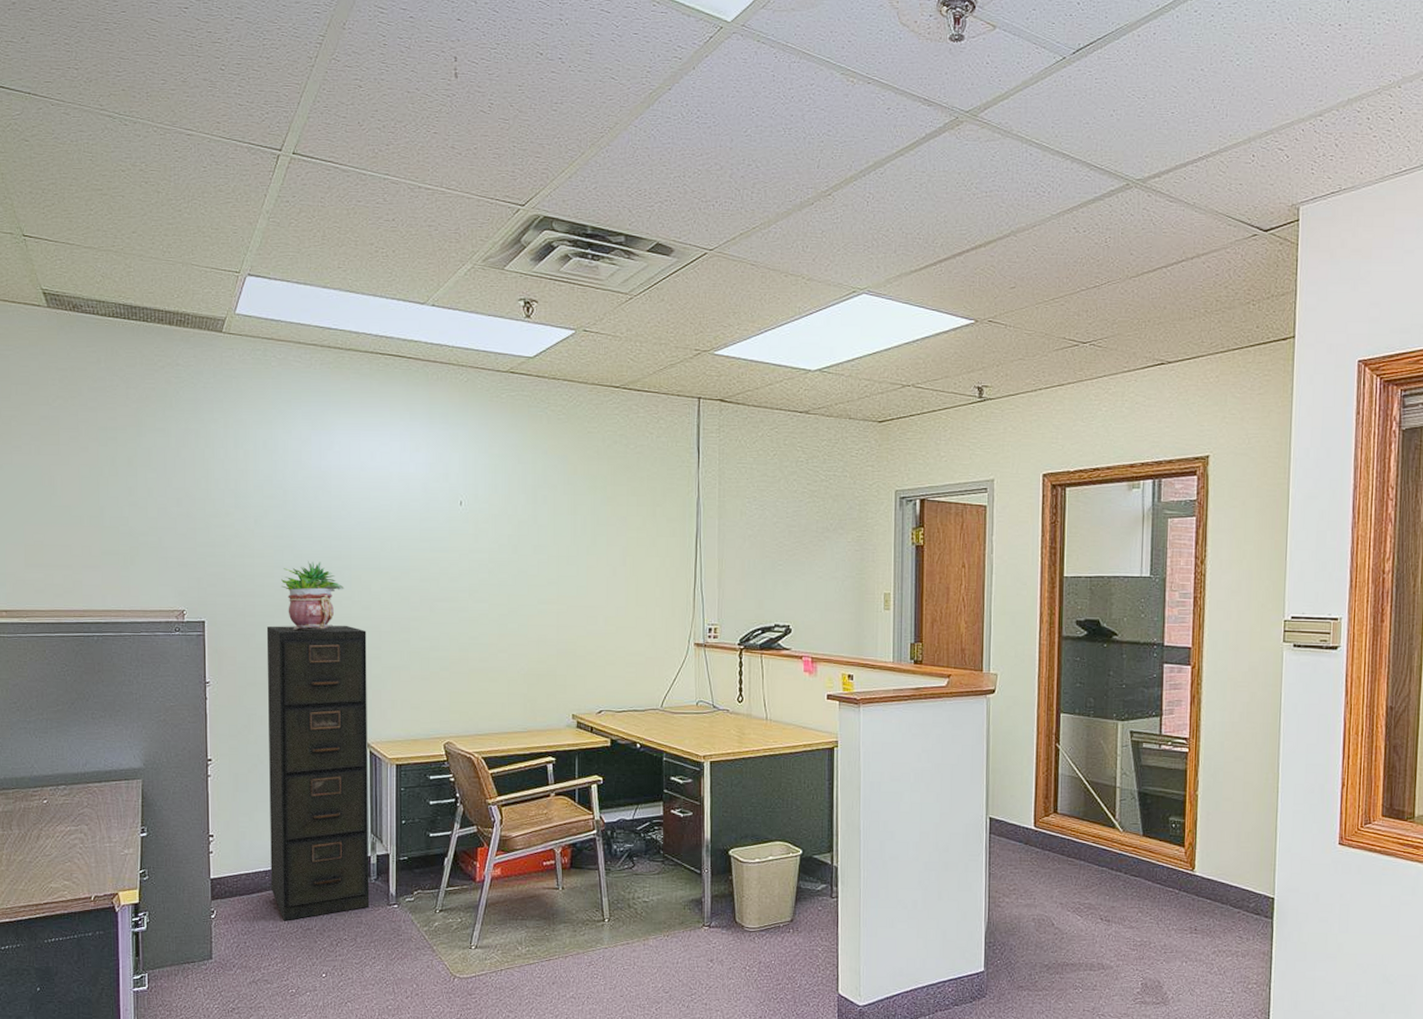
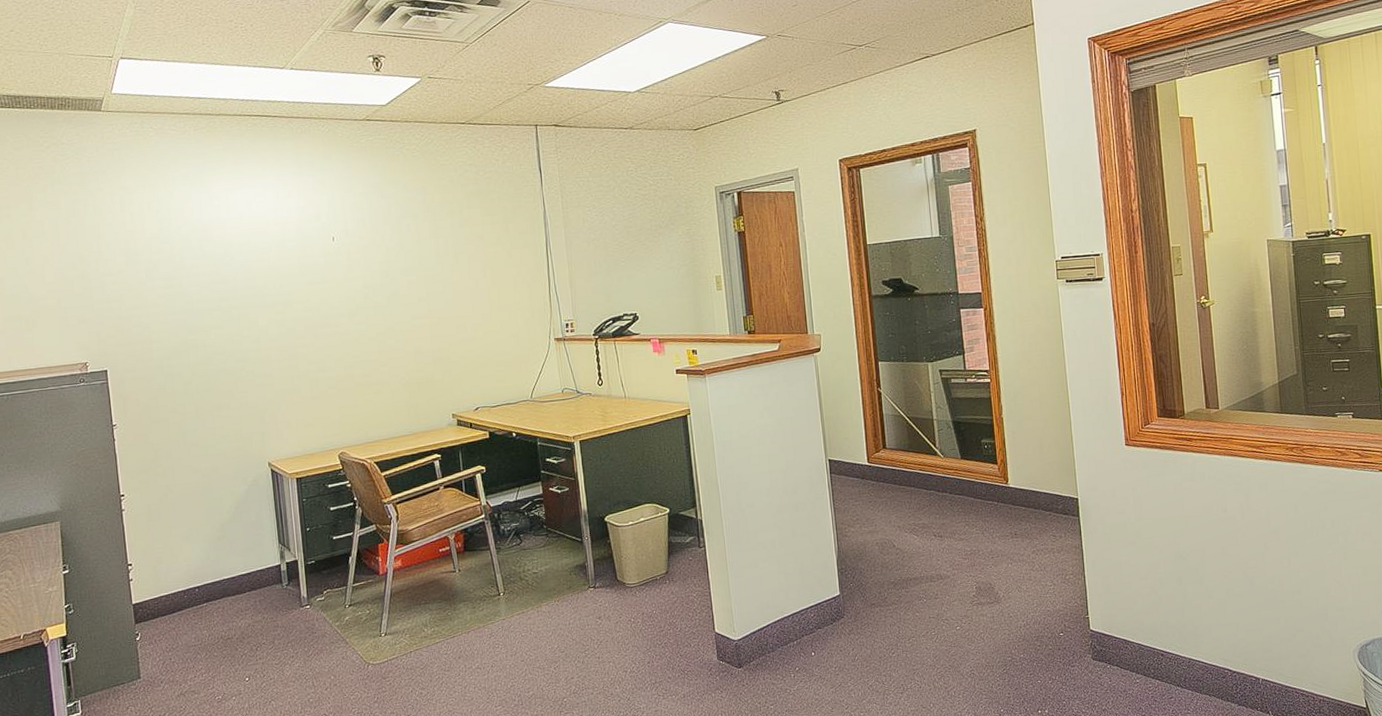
filing cabinet: present [266,625,370,921] -> none [165,358,284,634]
potted plant: present [281,561,344,631] -> none [175,304,234,369]

